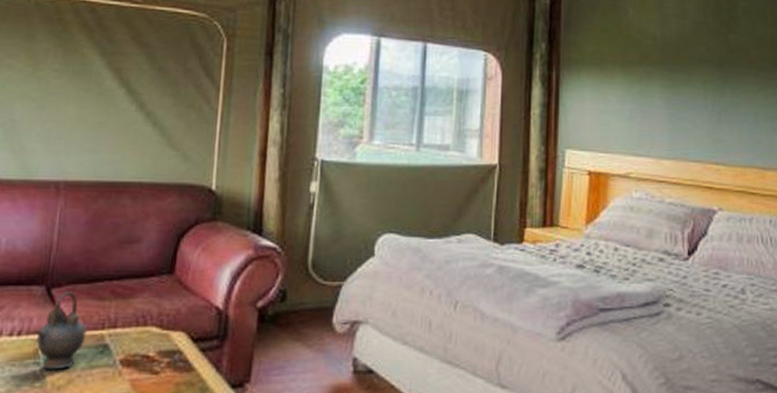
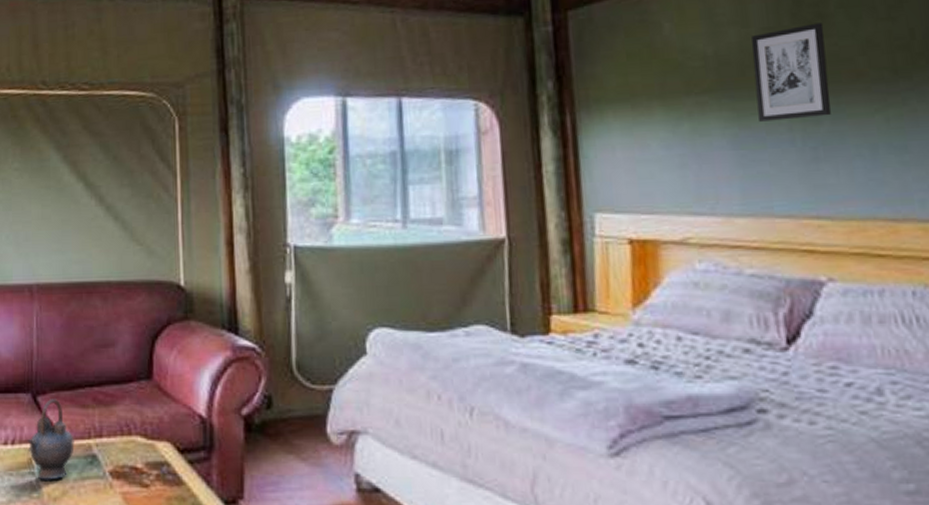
wall art: none [686,22,733,91] -> present [751,22,831,122]

